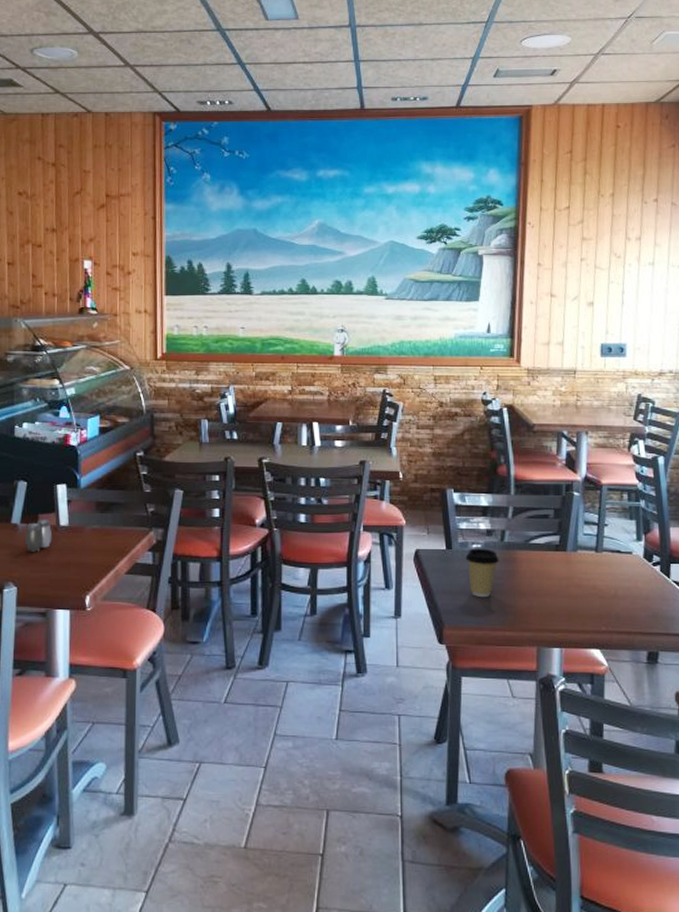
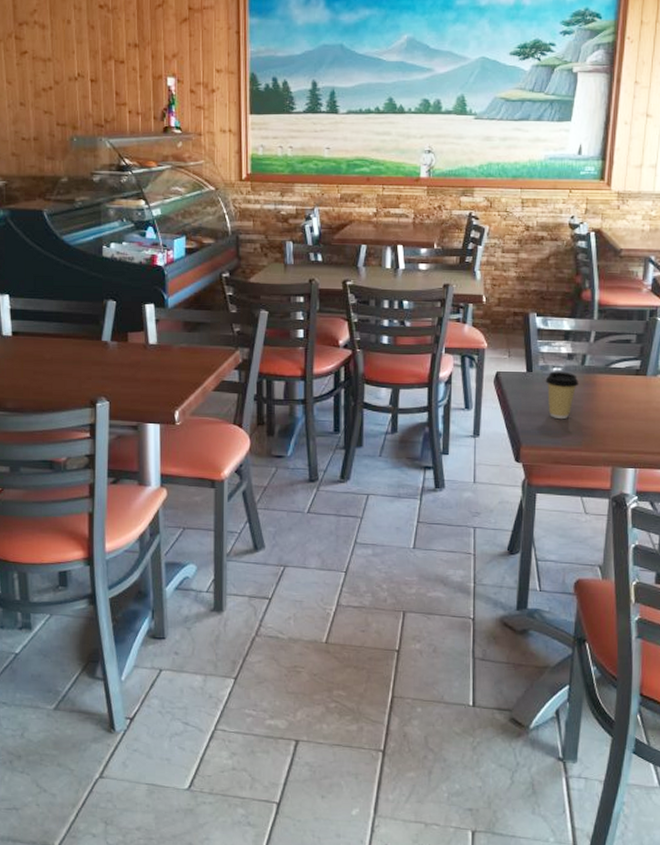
salt and pepper shaker: present [25,519,53,552] -> none [116,338,142,369]

